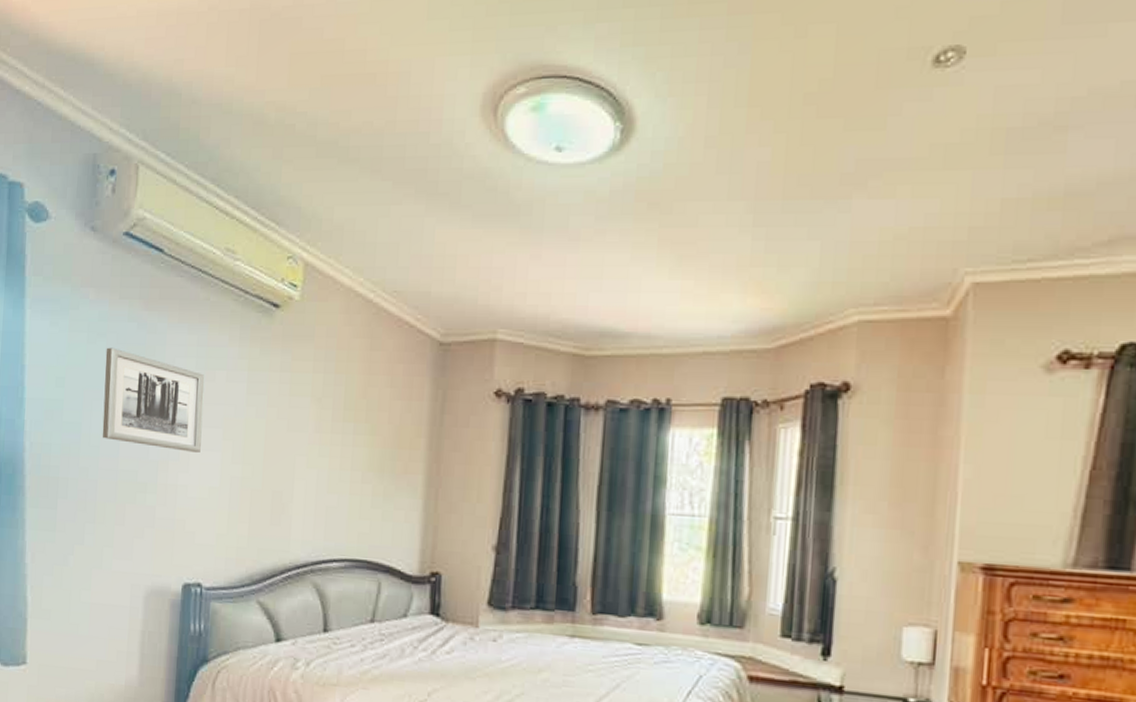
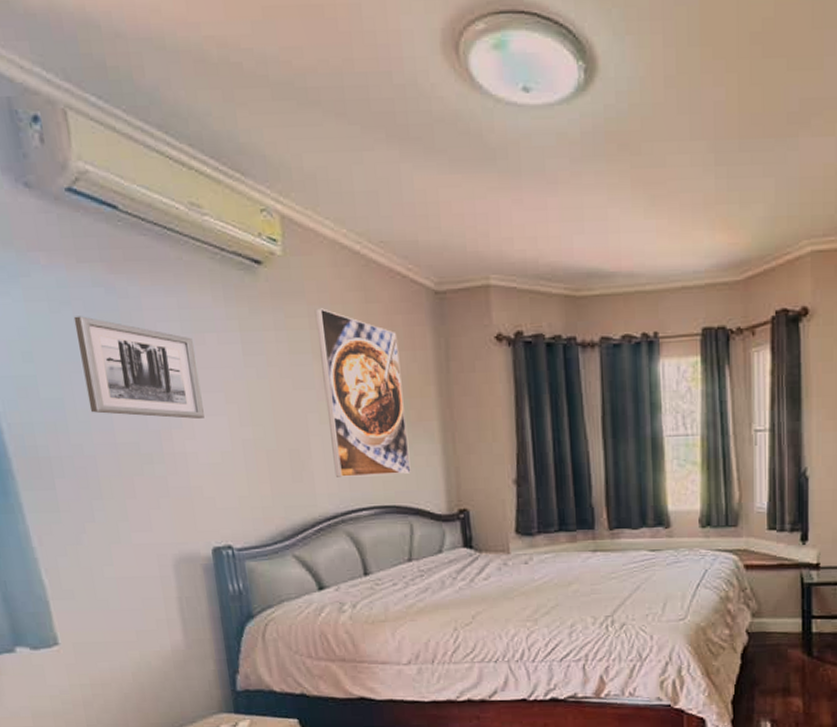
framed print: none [312,353,396,528] -> present [314,308,411,477]

